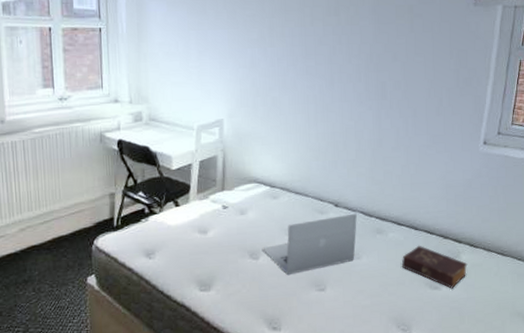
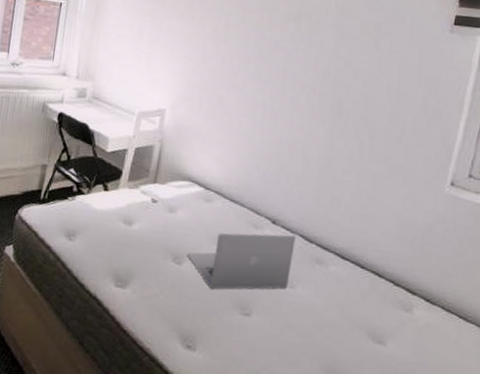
book: present [402,245,468,289] -> none [342,286,421,348]

